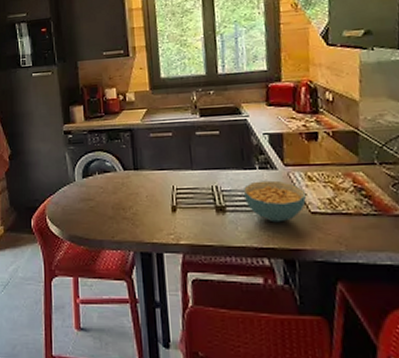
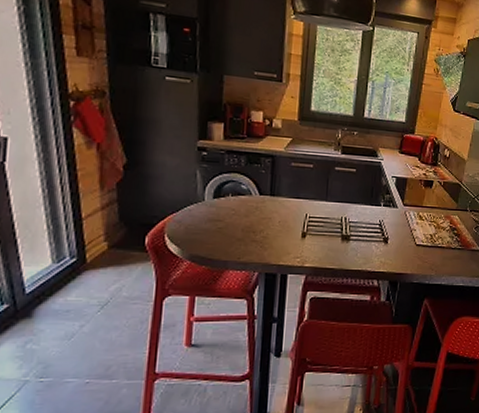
cereal bowl: present [243,180,307,223] -> none [367,216,416,251]

